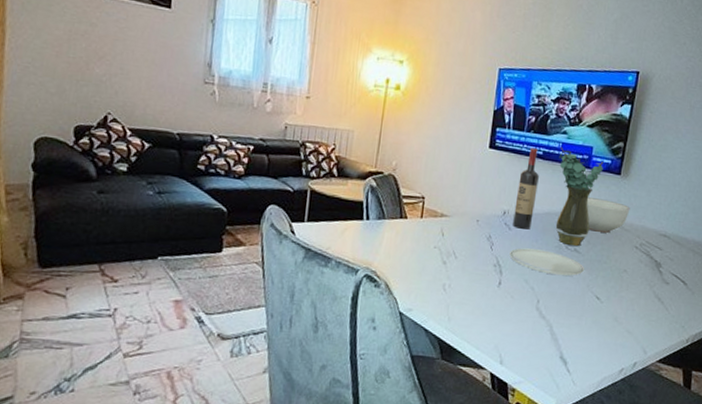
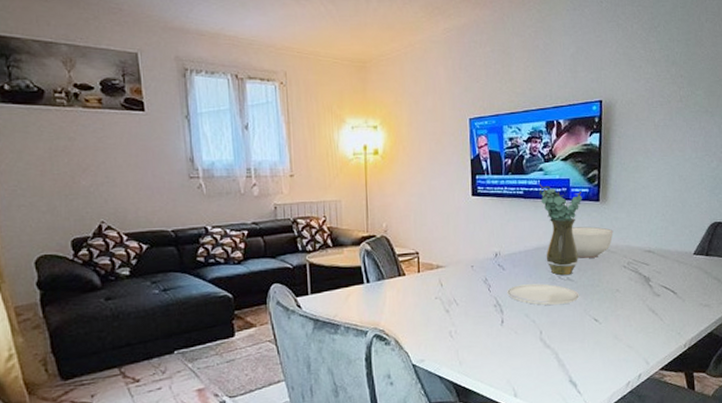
wine bottle: present [513,148,540,230] -> none [505,189,524,267]

